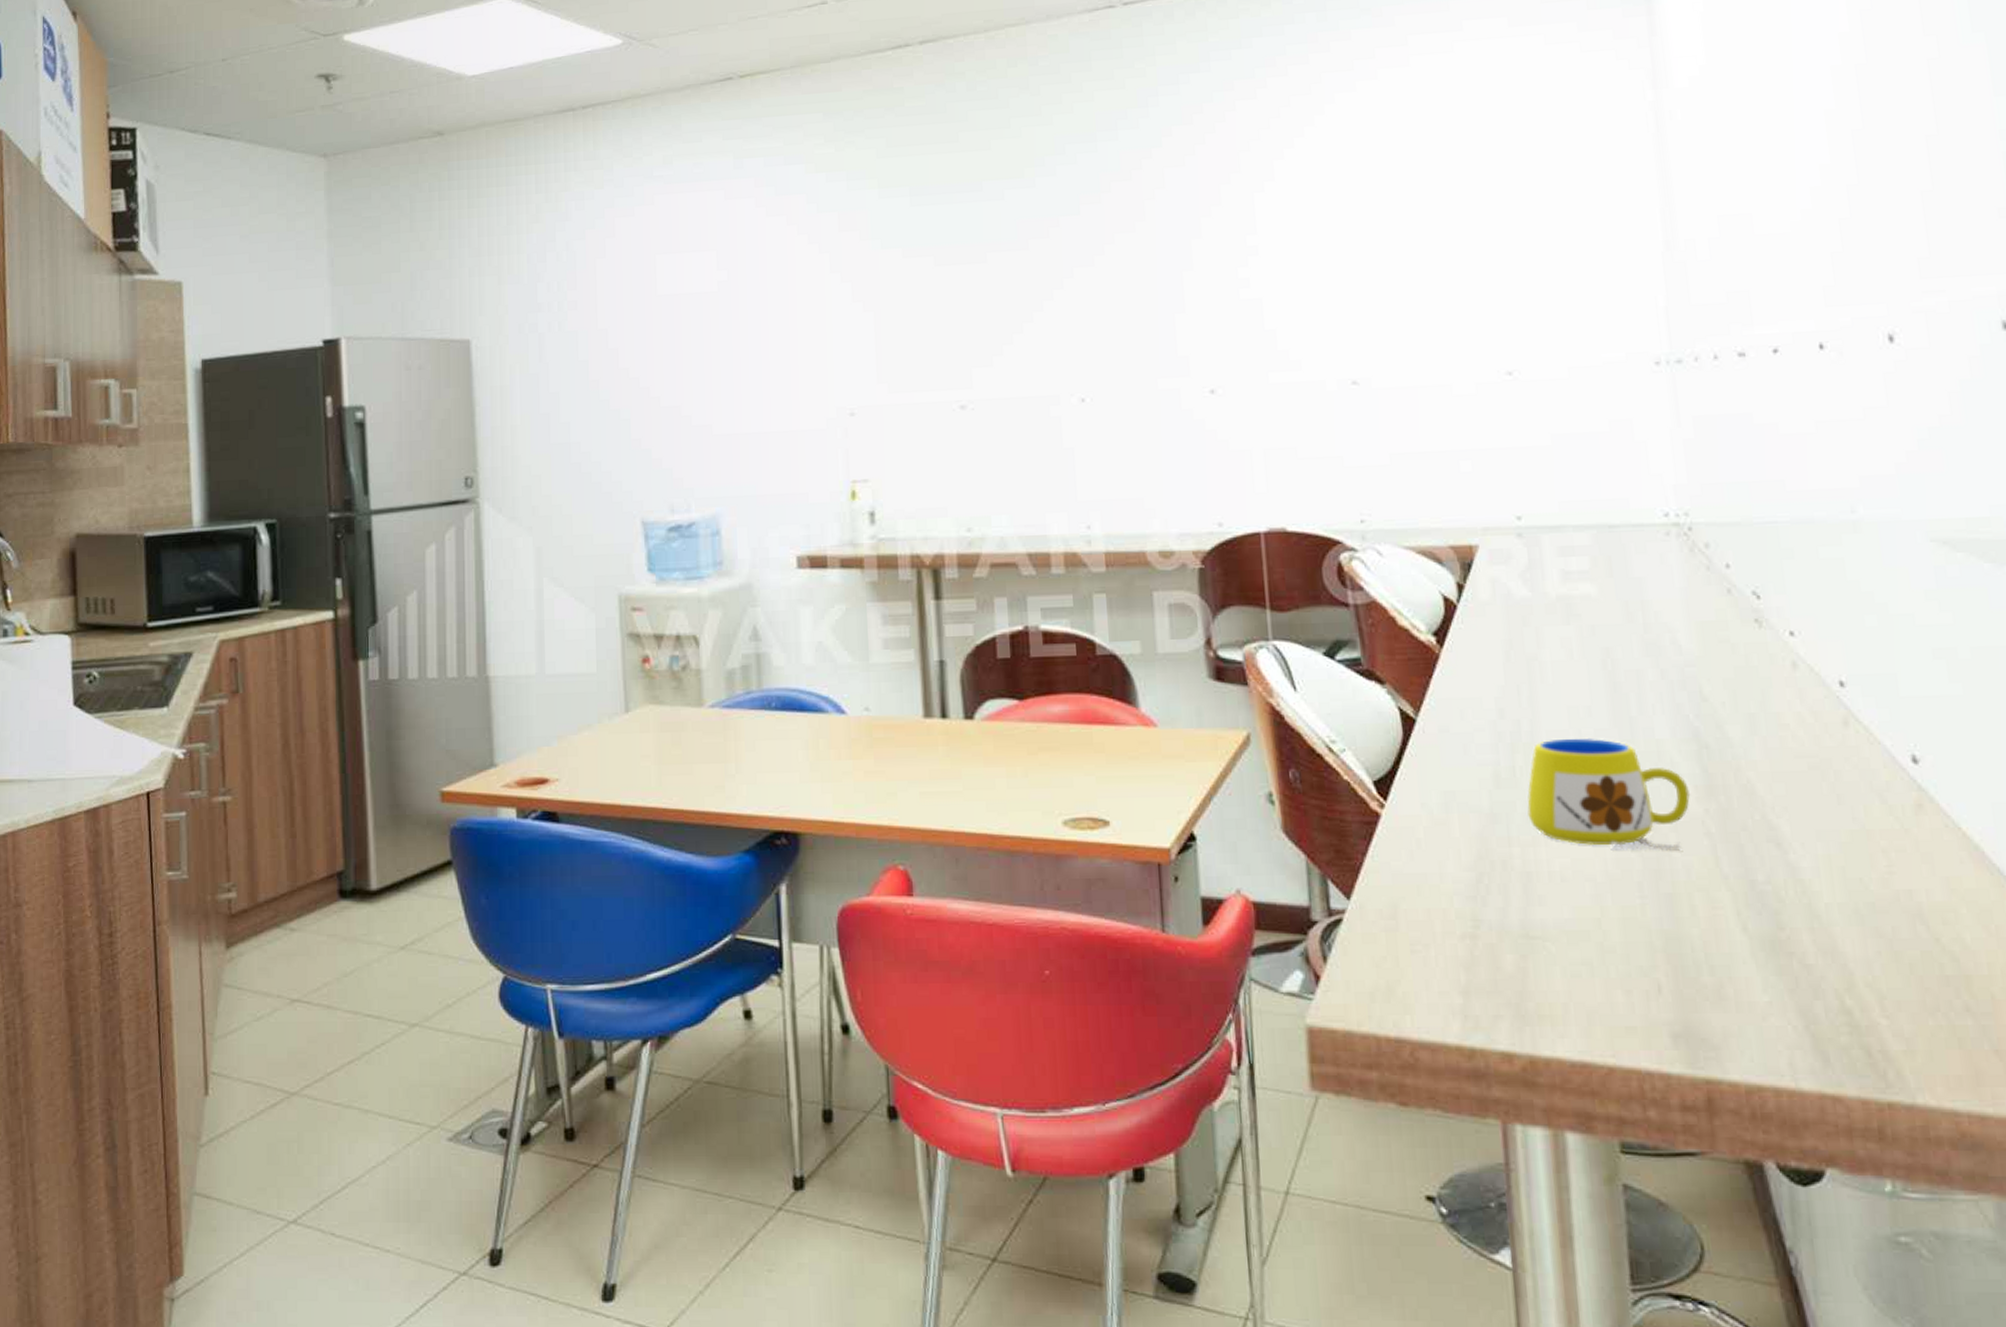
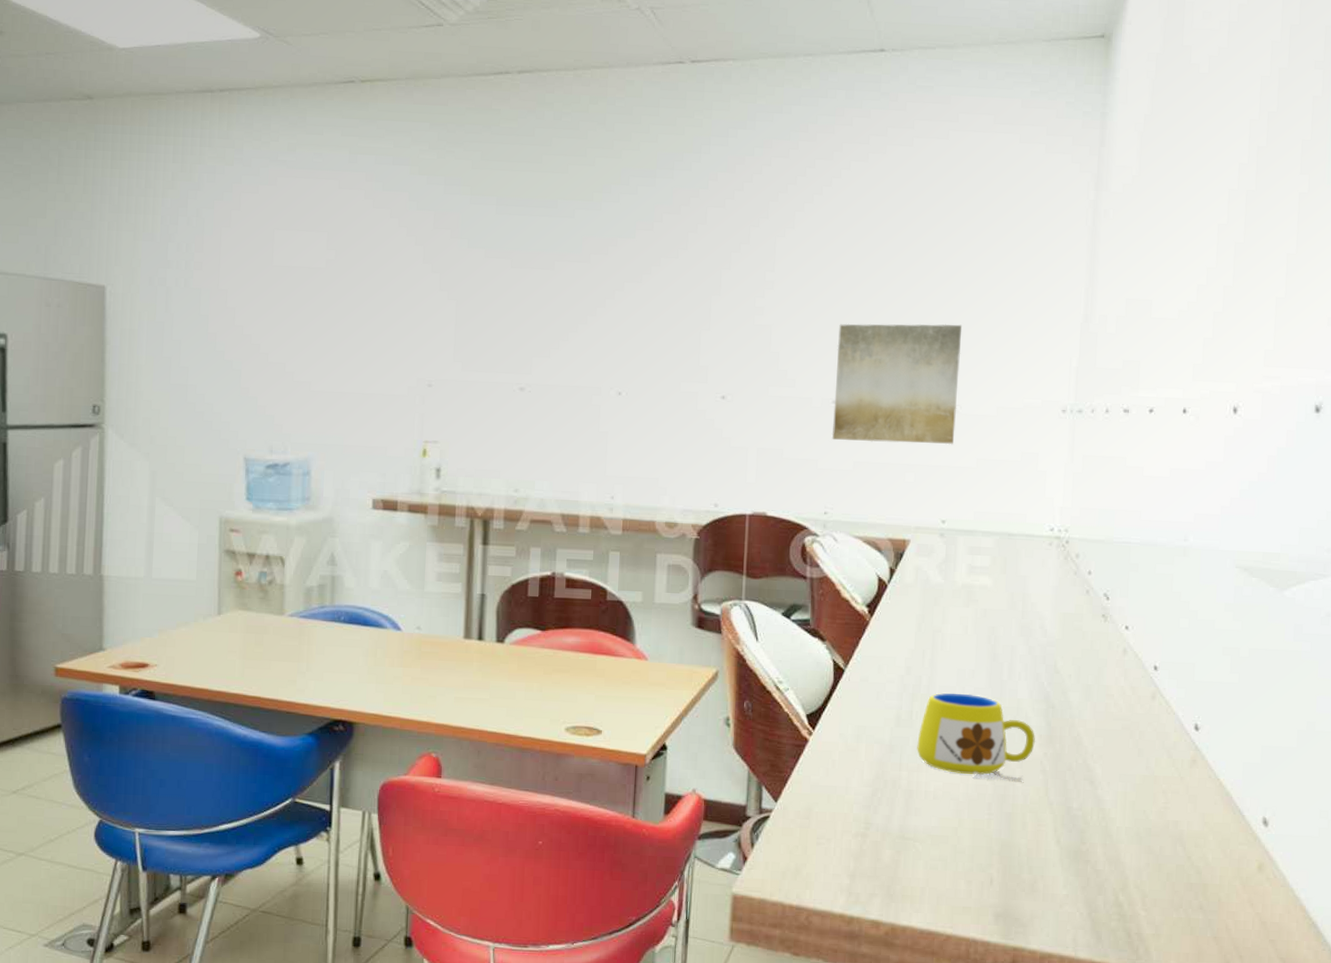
wall art: none [1347,271,1517,429] -> present [831,323,961,445]

